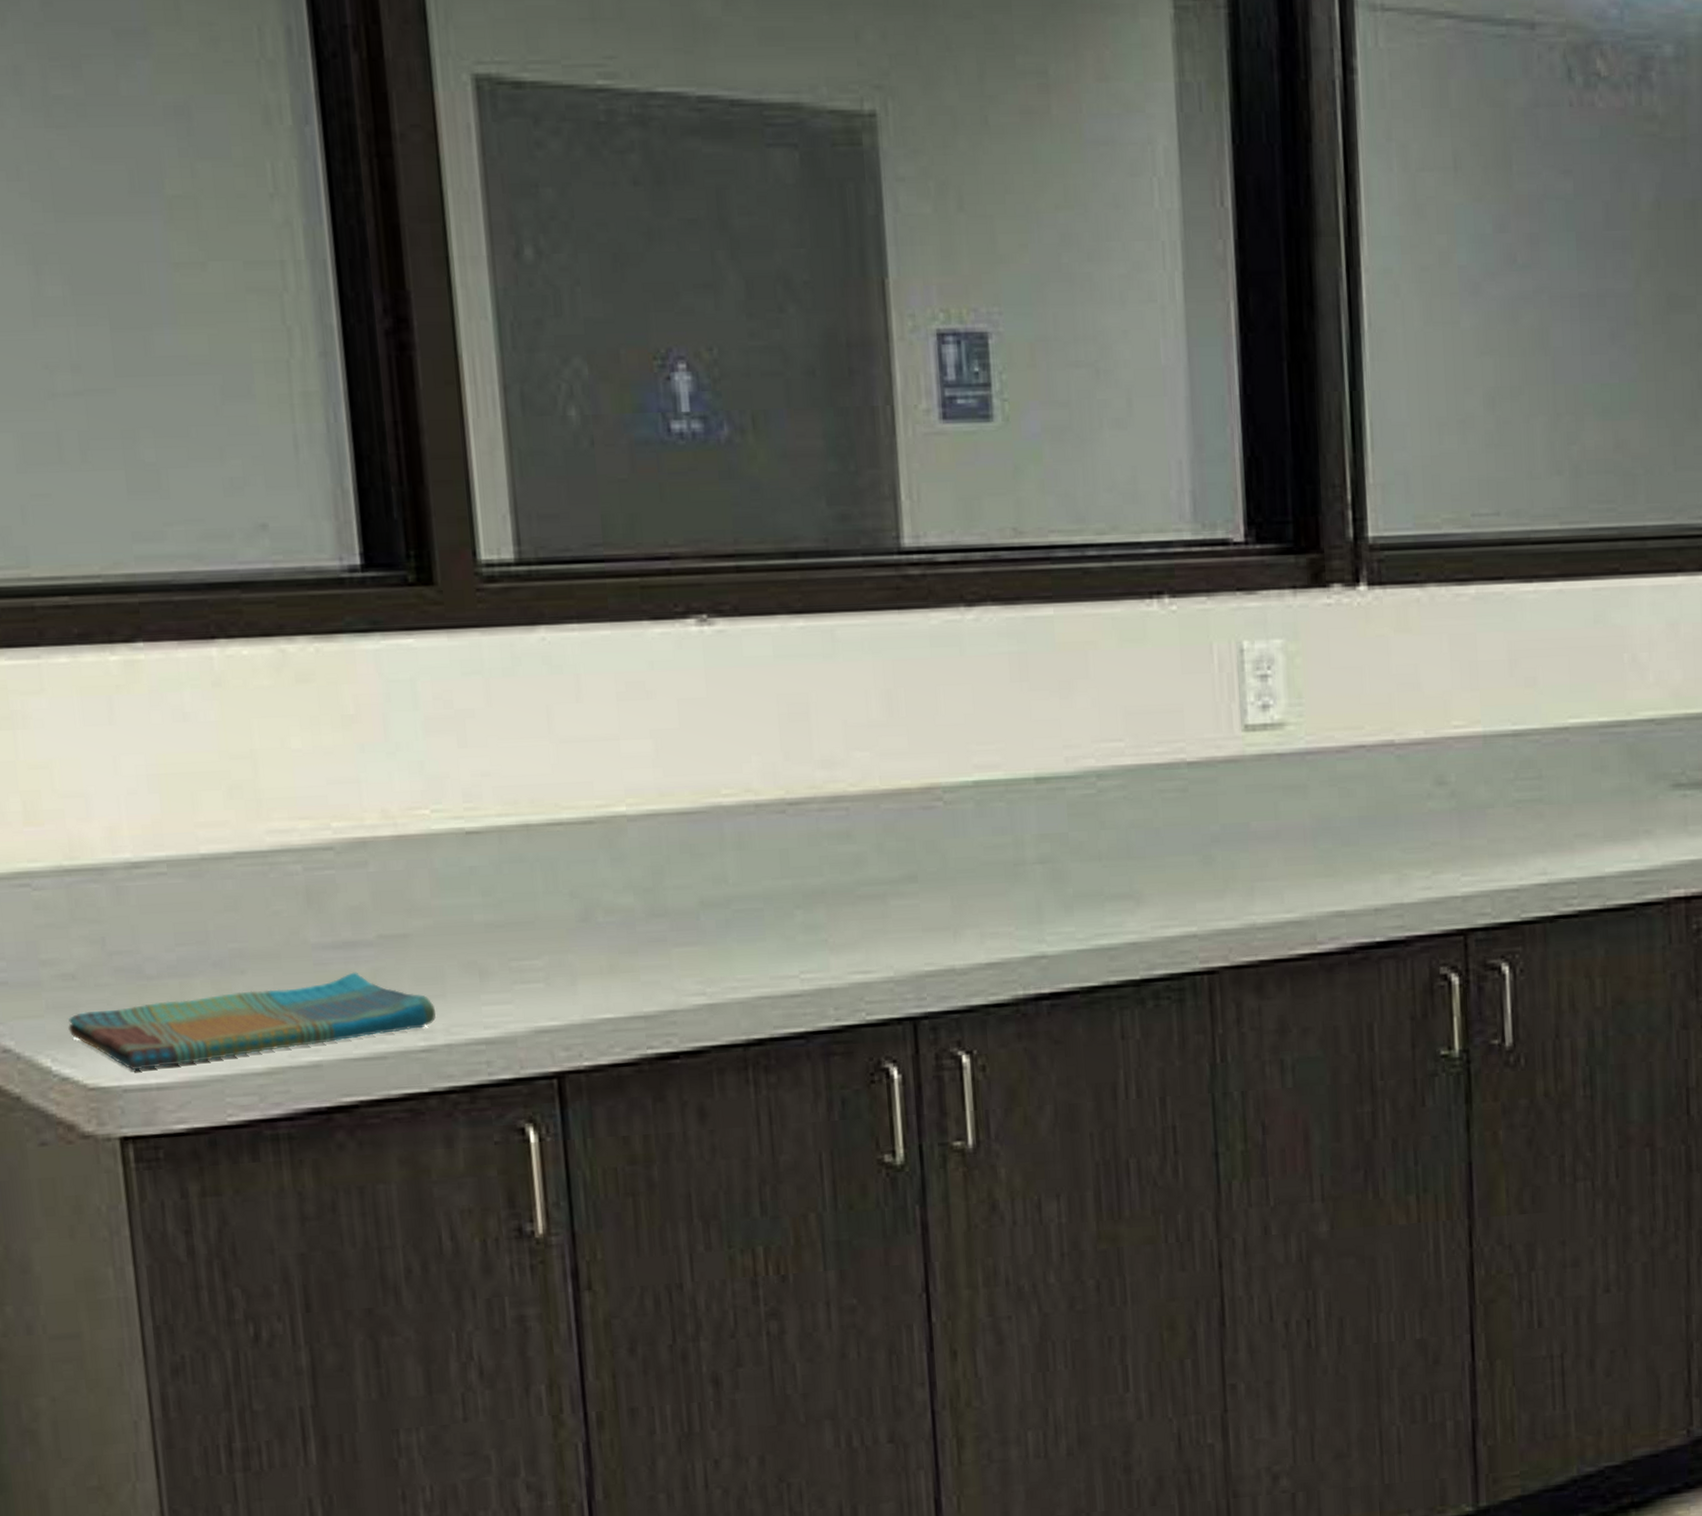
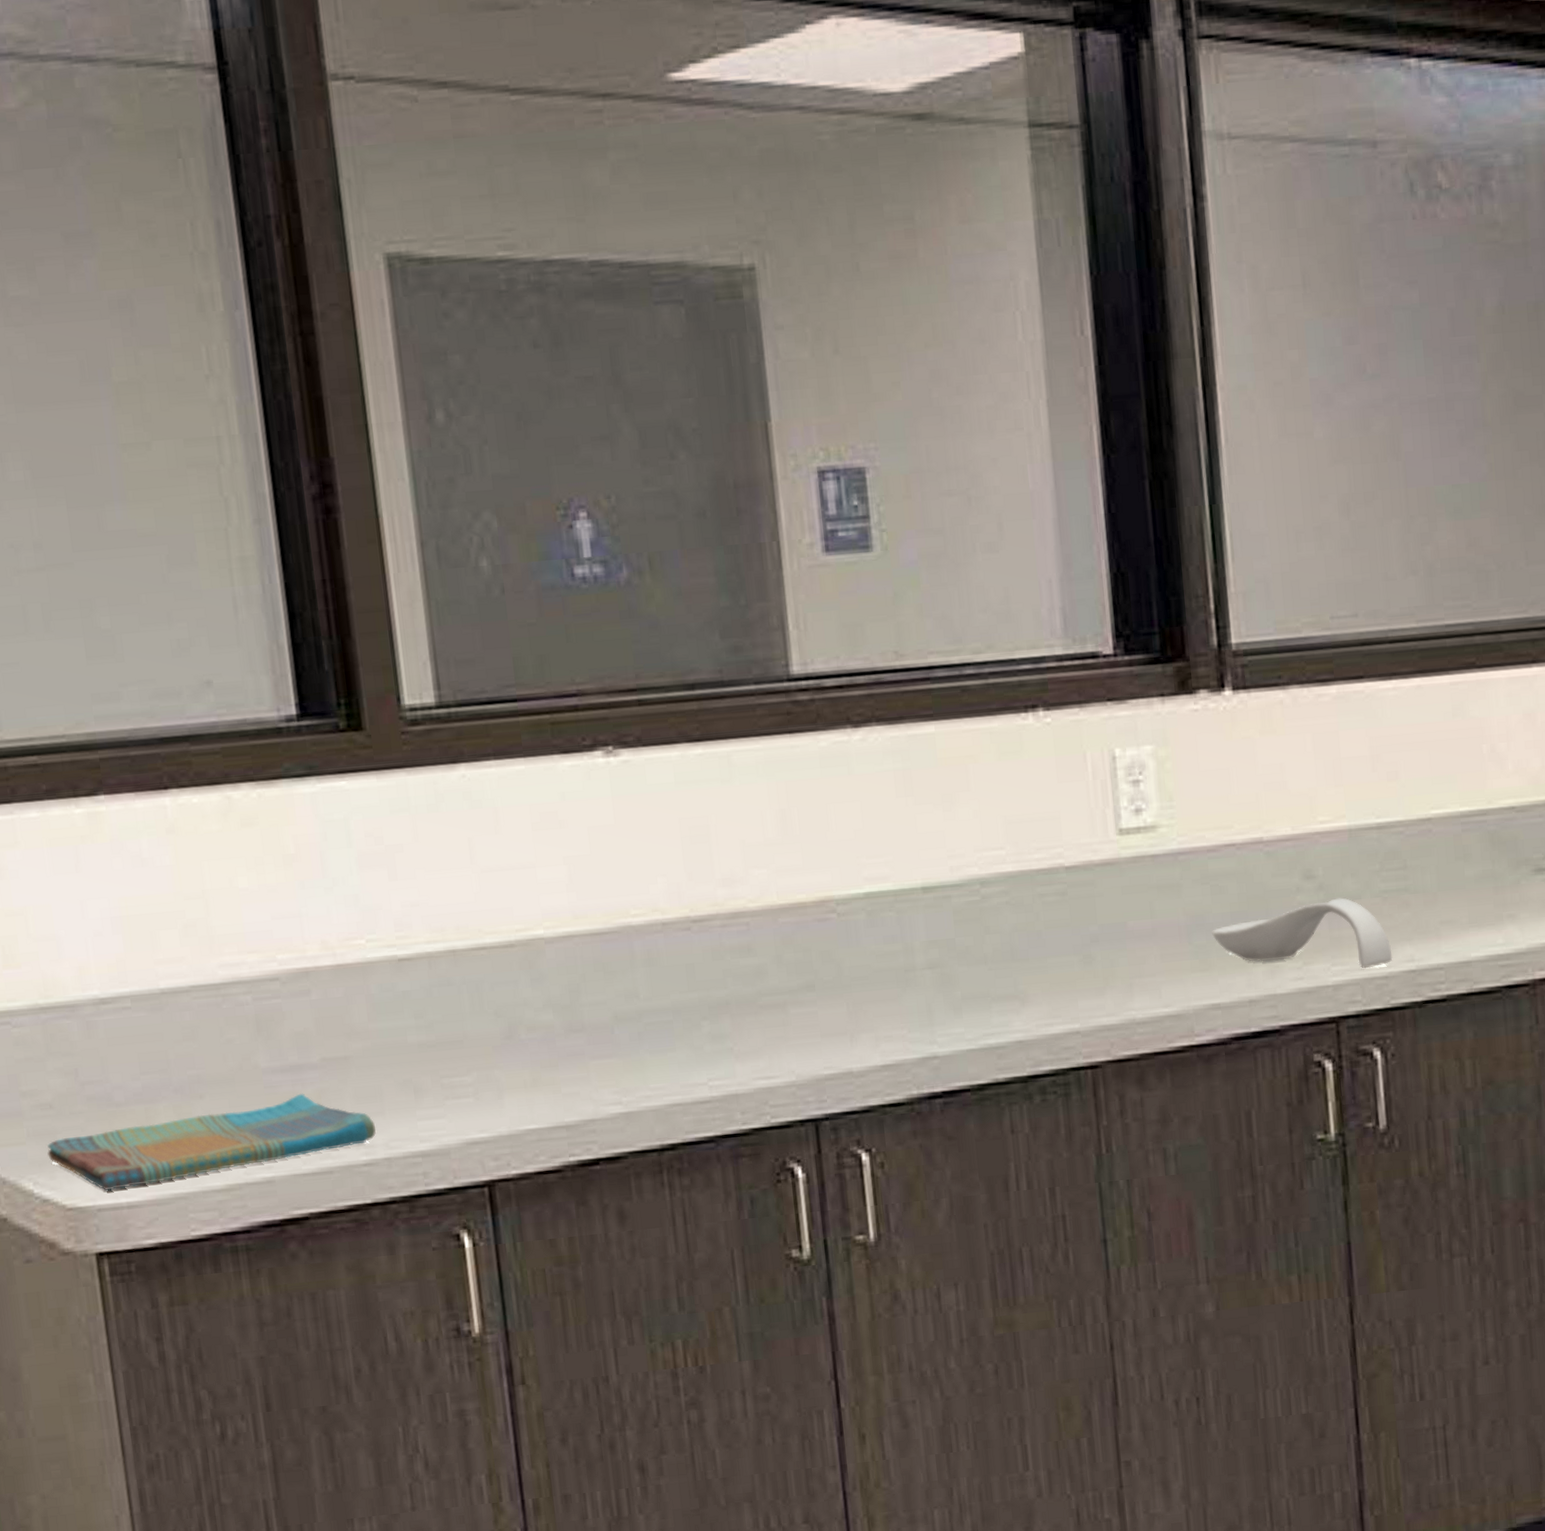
spoon rest: none [1338,806,1525,880] -> present [1212,898,1393,969]

